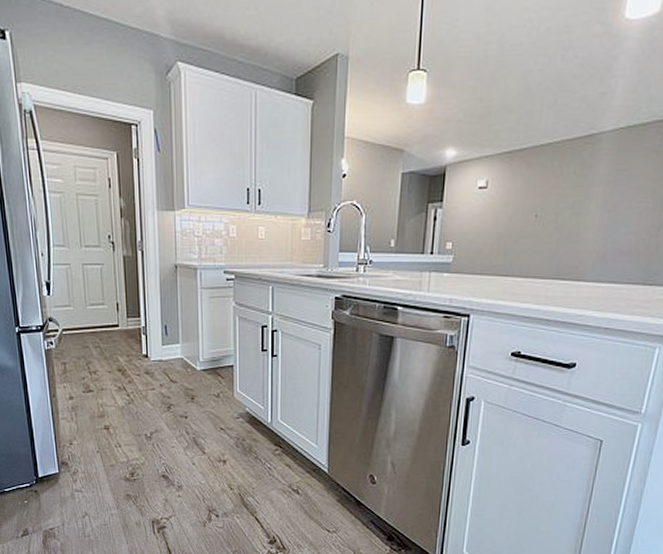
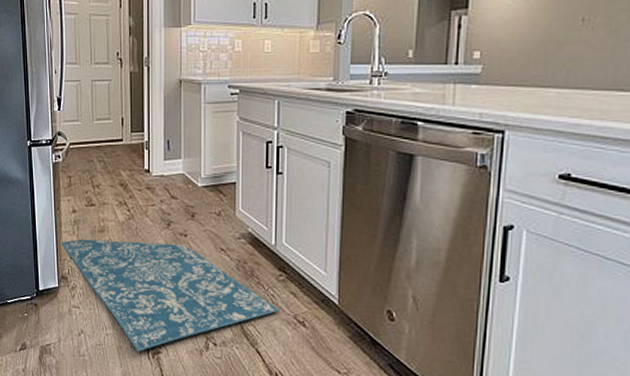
rug: none [59,425,276,528] -> present [61,239,280,352]

